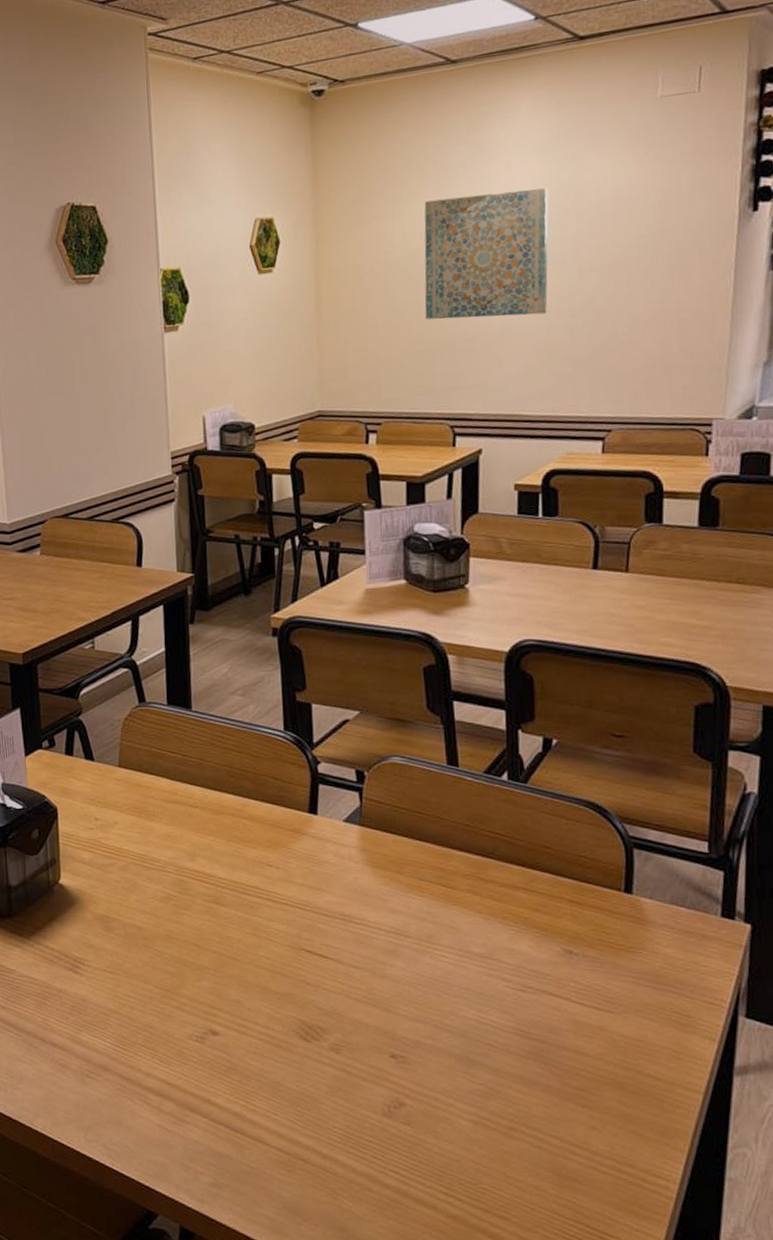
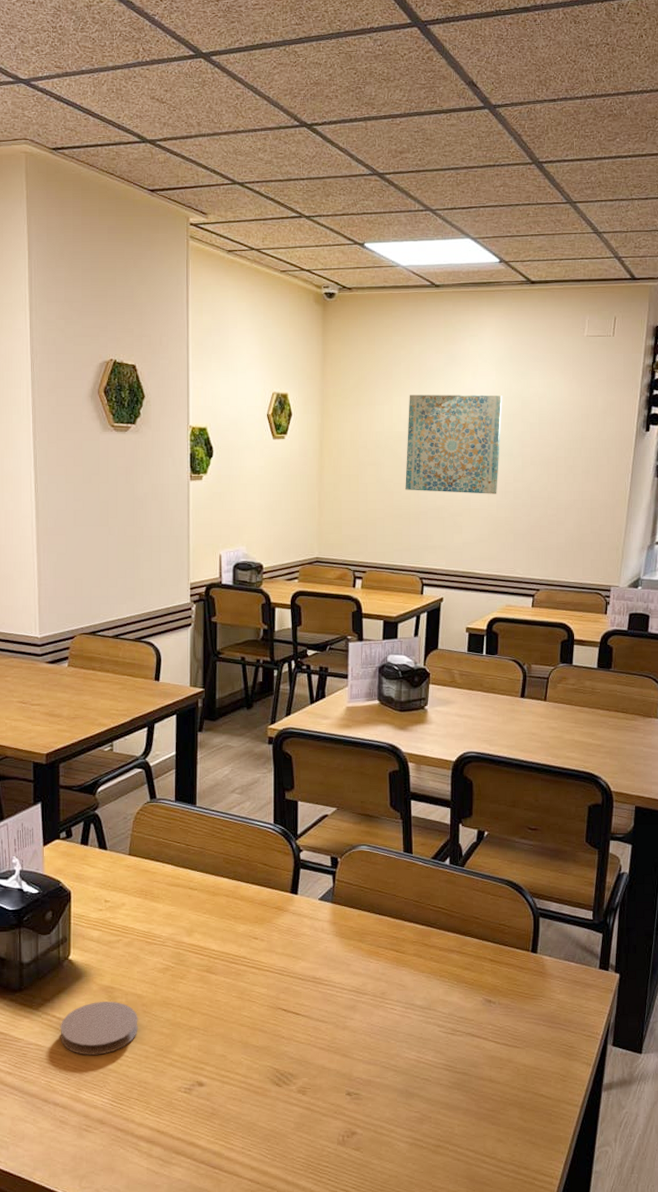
coaster: none [54,932,140,993] -> present [60,1001,138,1055]

